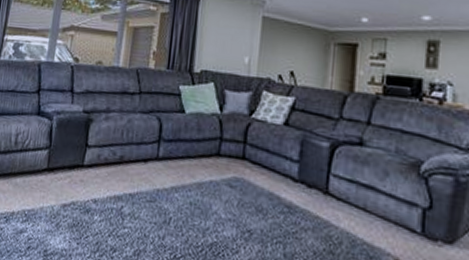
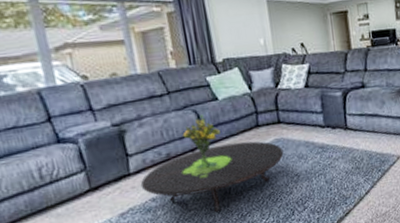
table: none [88,162,241,242] -> present [140,141,284,213]
bouquet: none [129,124,182,196] -> present [182,114,232,178]

